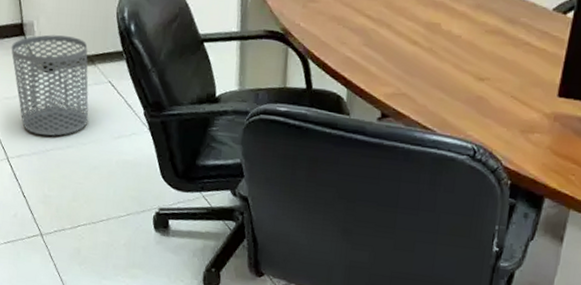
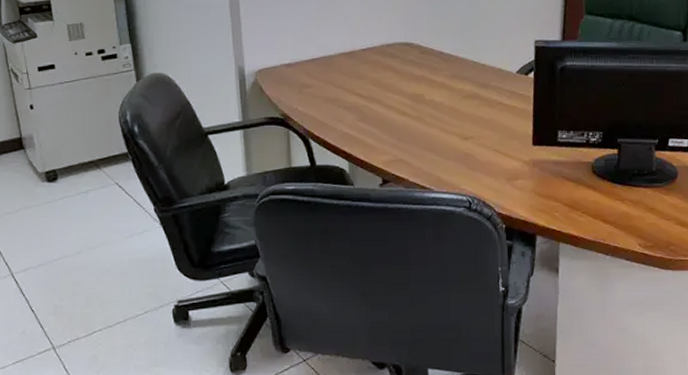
waste bin: present [11,34,89,136] -> none [10,144,97,246]

